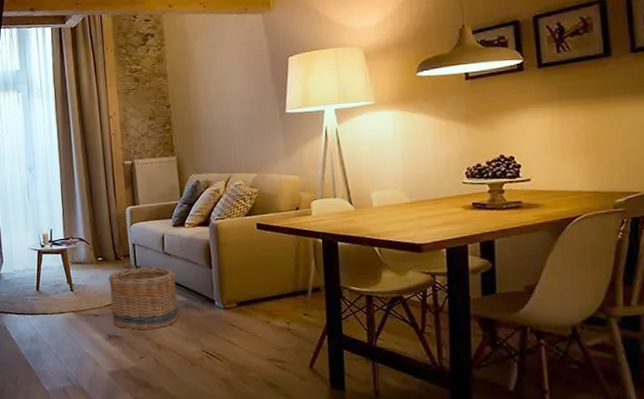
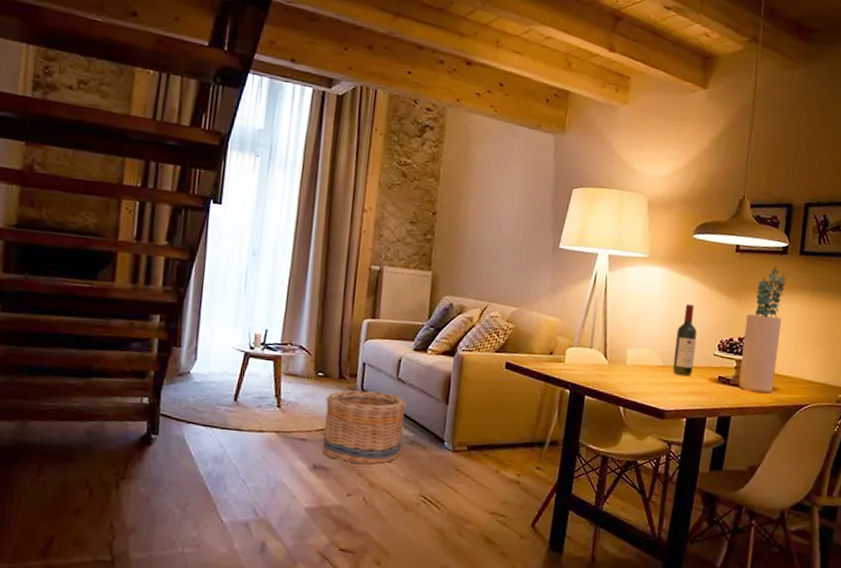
wine bottle: none [418,139,443,209] -> present [672,304,698,377]
vase: none [490,84,536,213] -> present [738,265,787,394]

